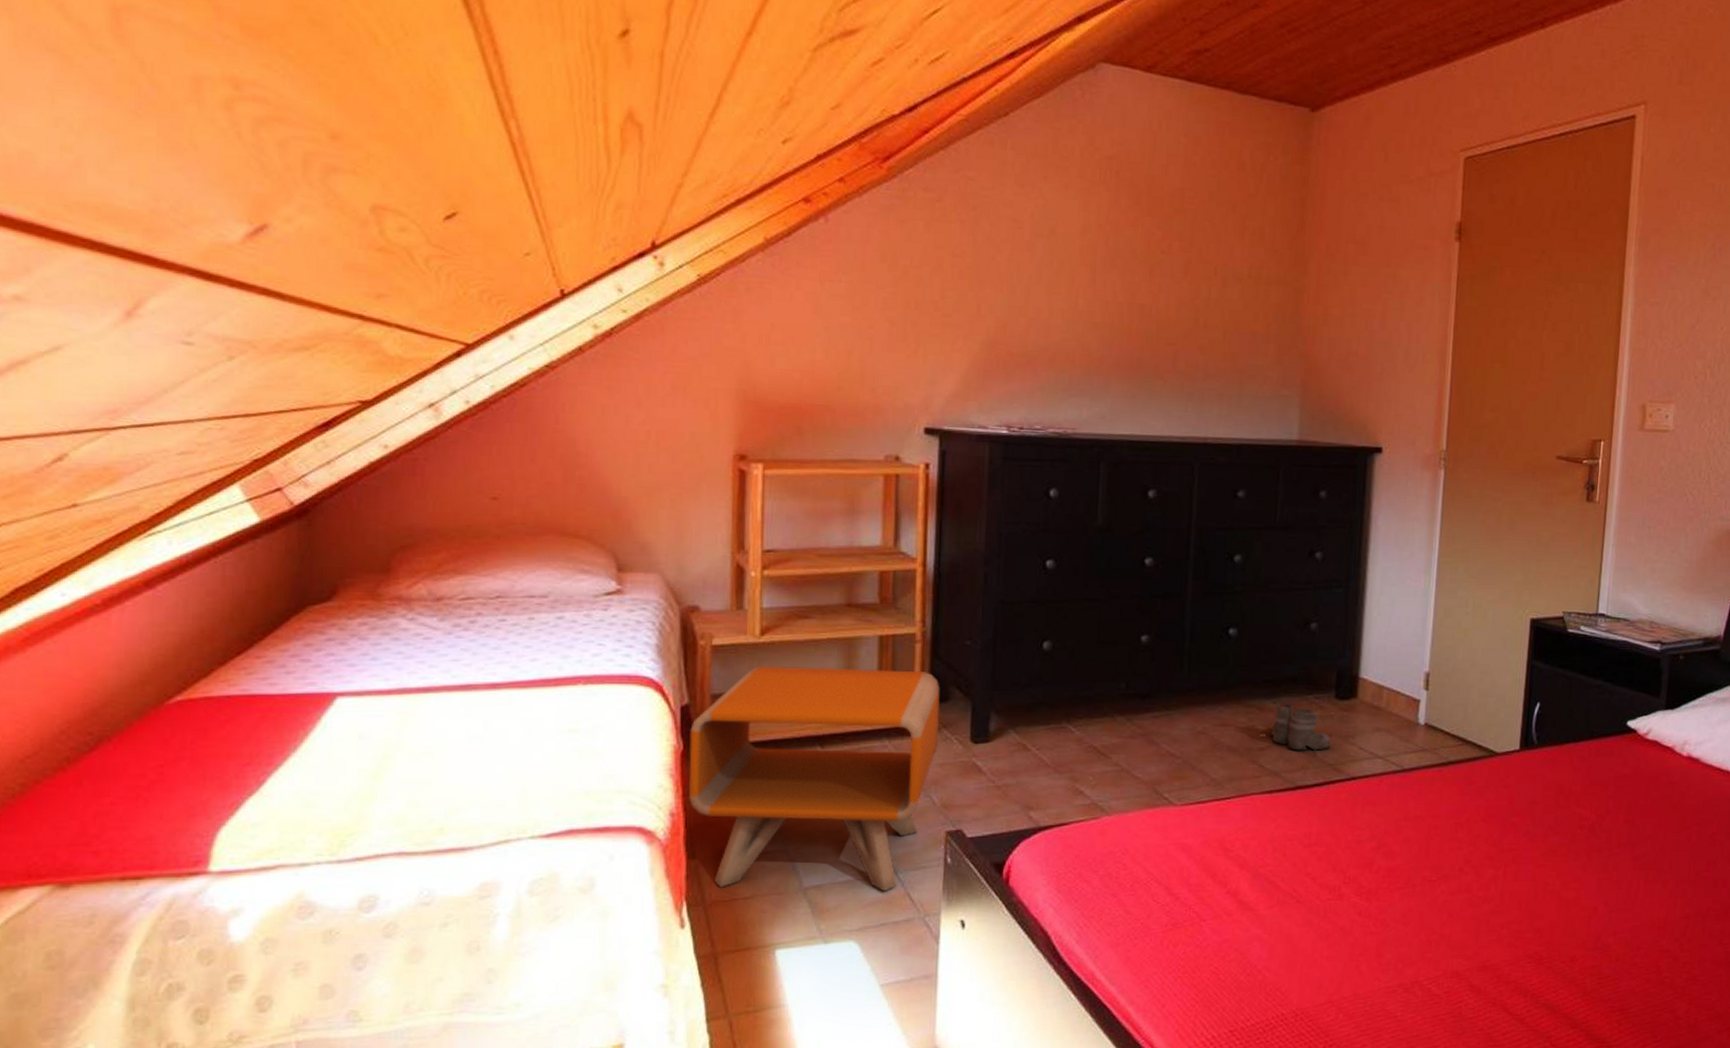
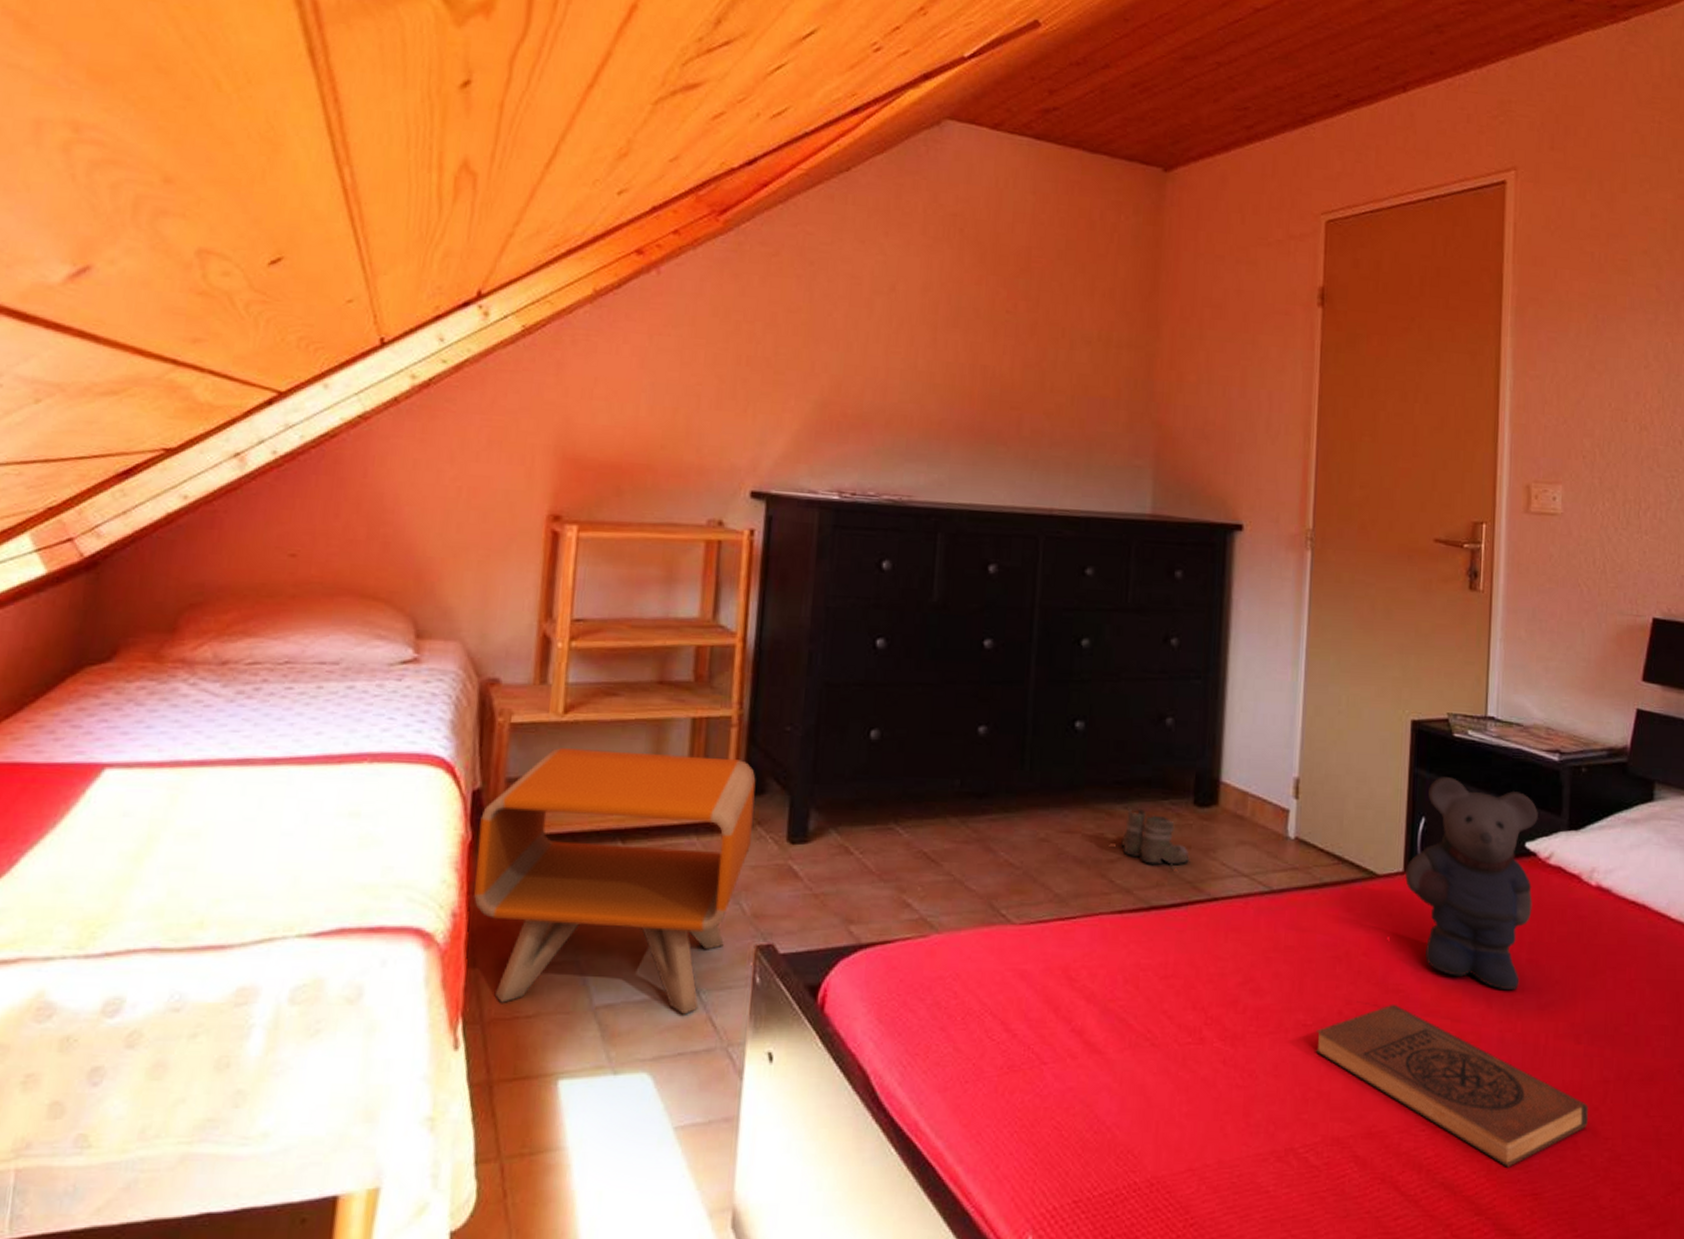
book: none [1439,860,1671,989] -> present [1315,1004,1588,1167]
bear: none [1521,667,1640,846] -> present [1405,777,1538,991]

